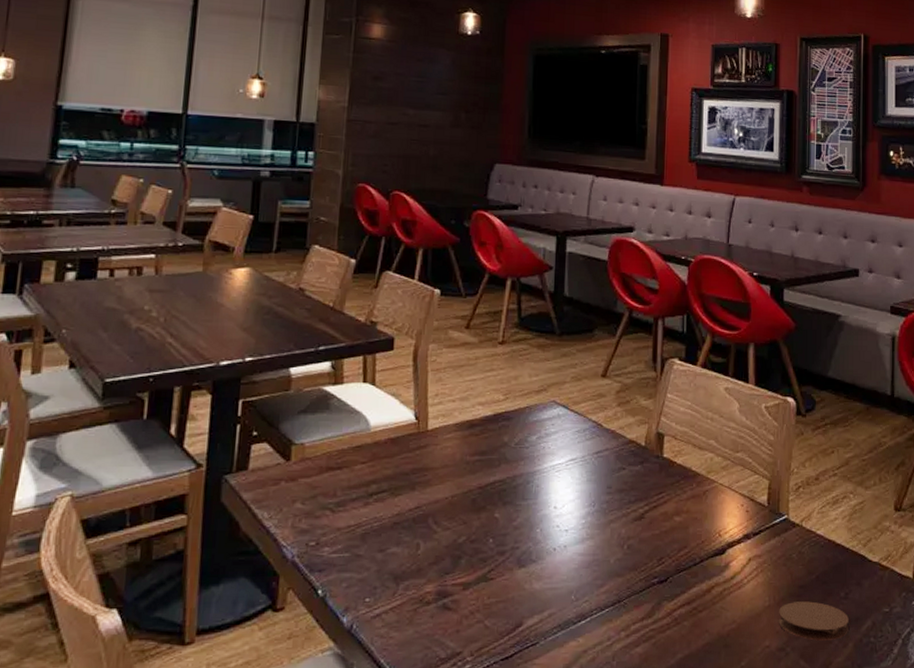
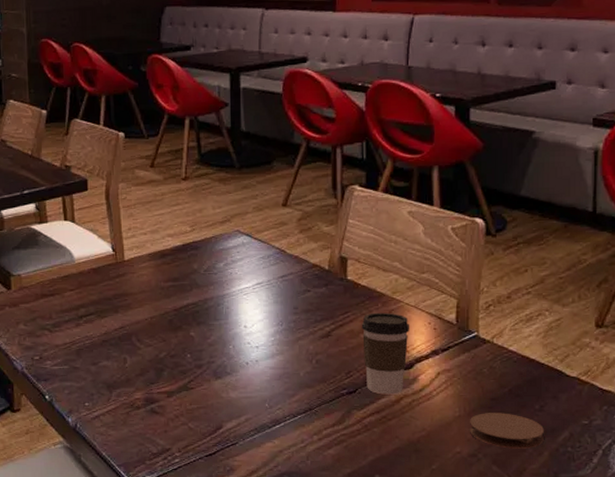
coffee cup: none [675,493,724,583] -> present [361,312,410,395]

